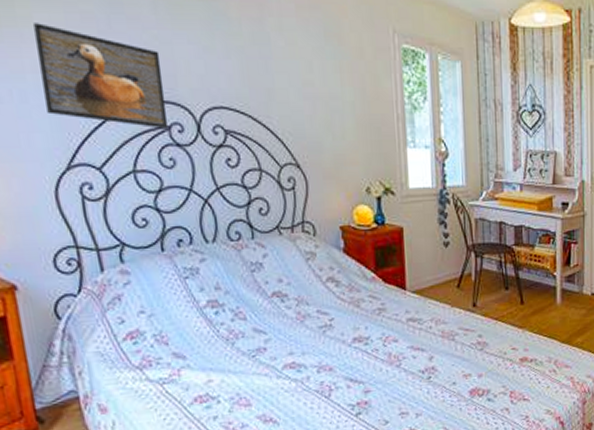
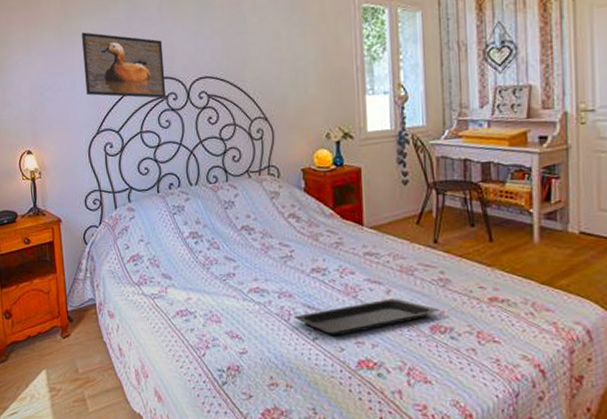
serving tray: none [335,364,479,409] -> present [293,298,441,337]

